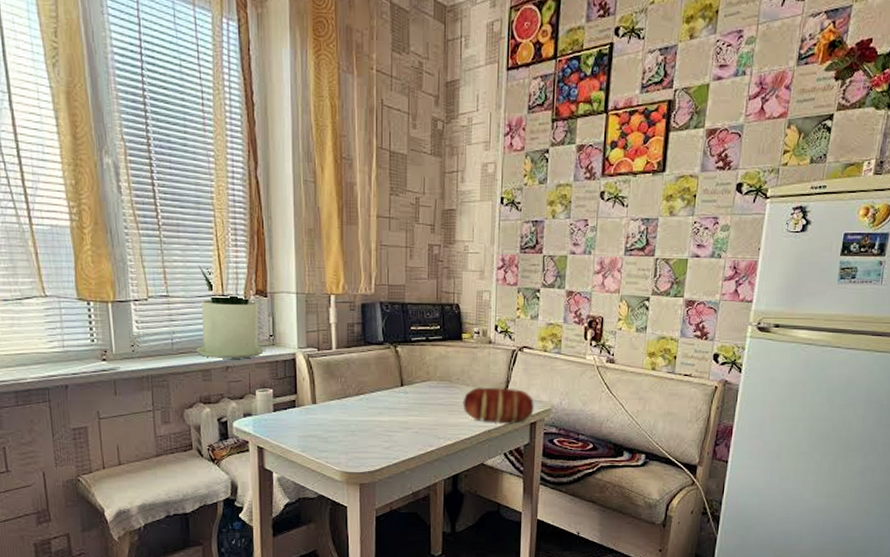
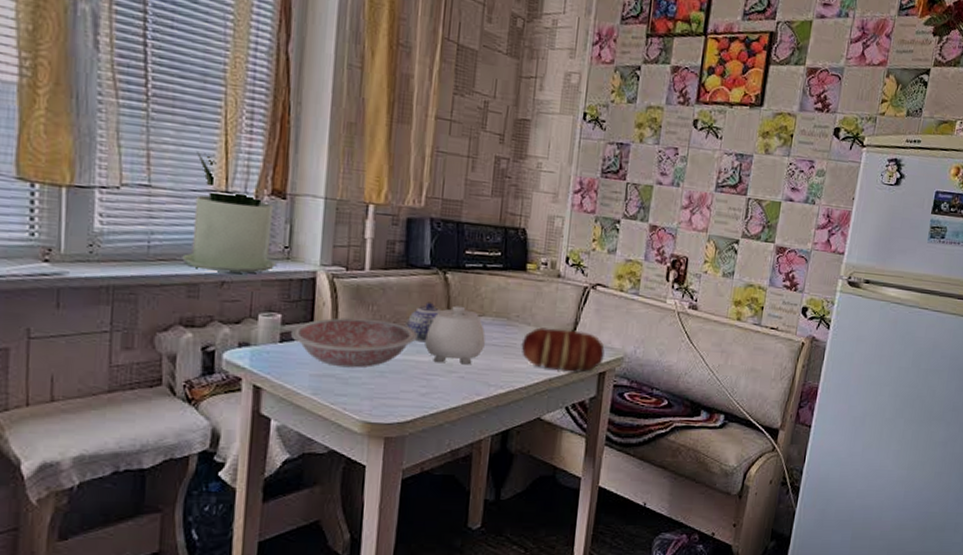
bowl: none [280,388,378,429] -> present [290,317,418,368]
teapot: none [369,372,395,404] -> present [407,302,441,341]
sugar bowl: none [384,373,433,422] -> present [425,305,486,365]

